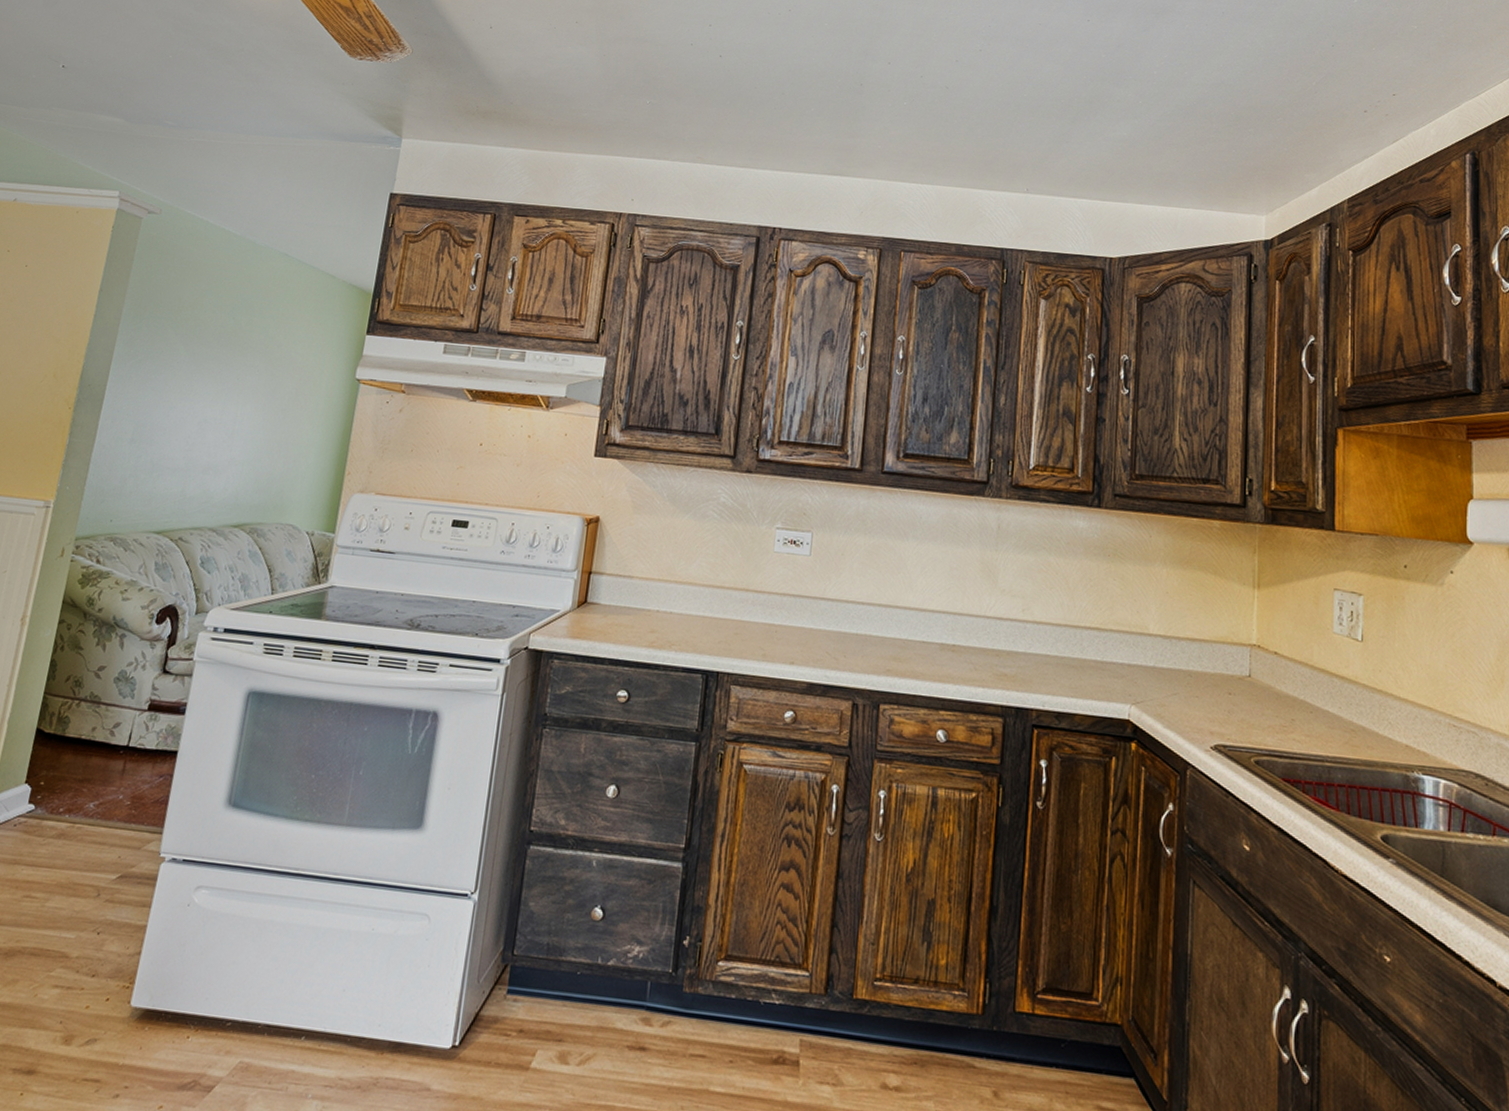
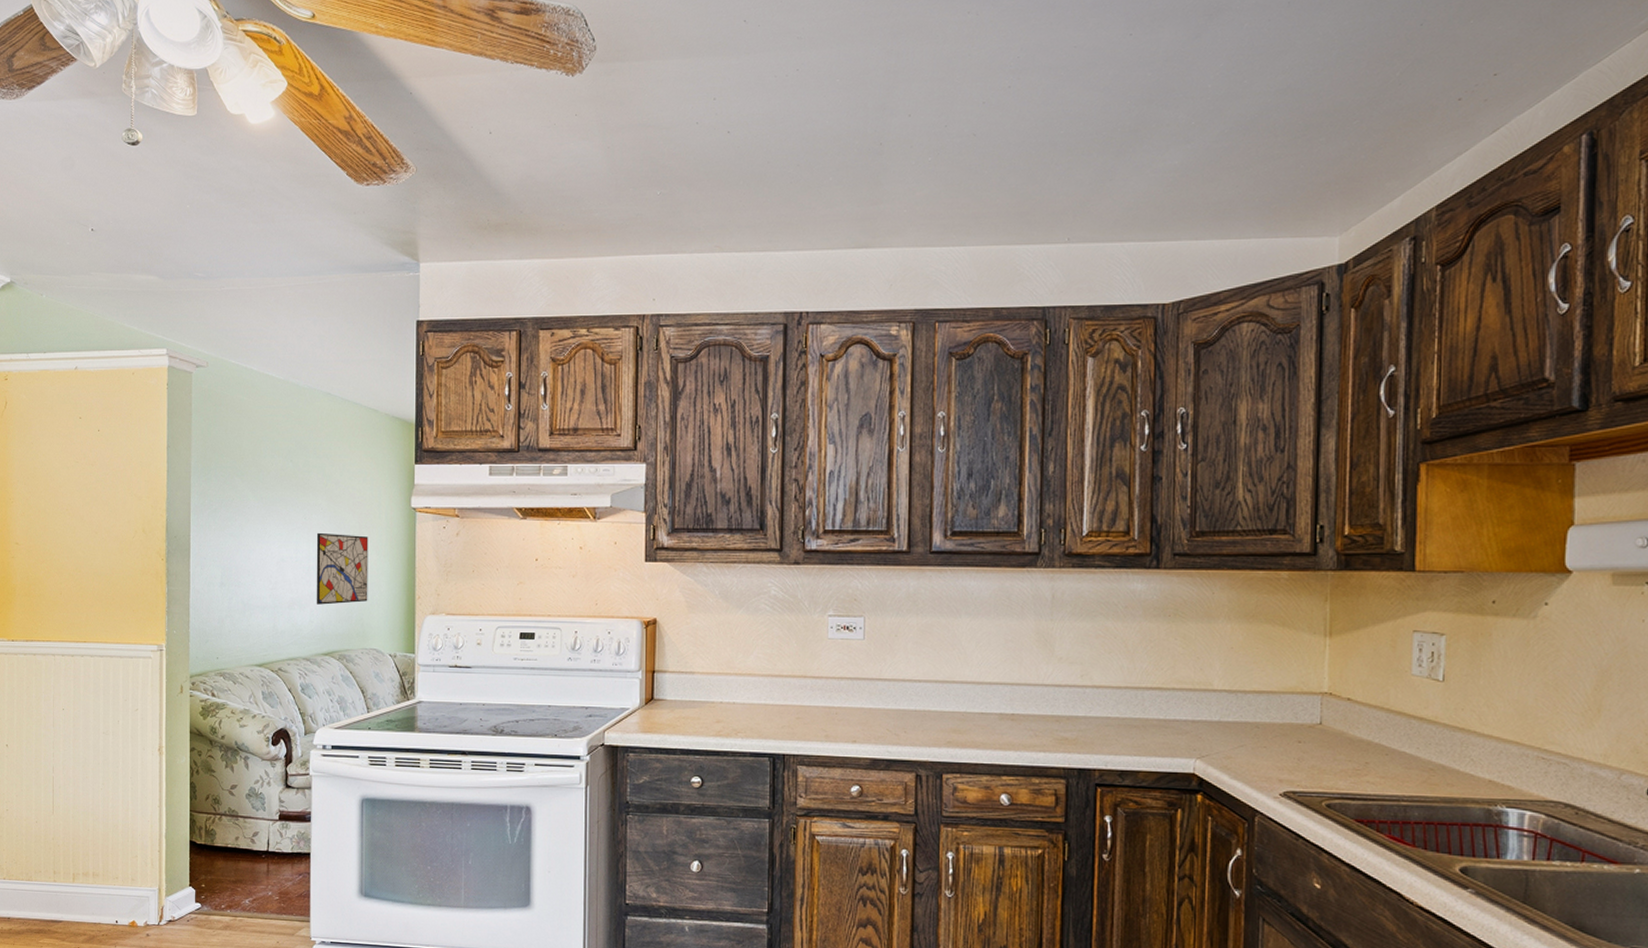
wall art: none [234,395,304,474] -> present [316,532,368,605]

